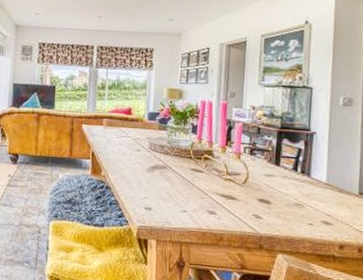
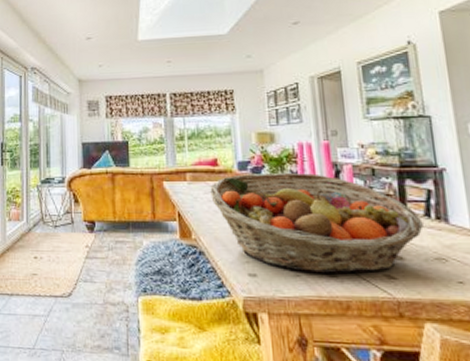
fruit basket: none [122,124,290,212] -> present [210,172,423,273]

